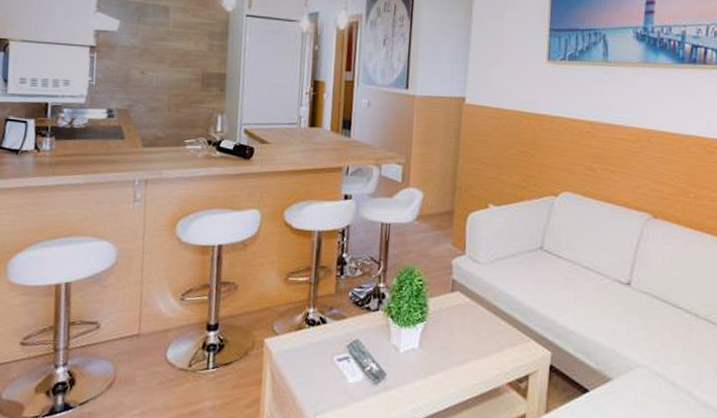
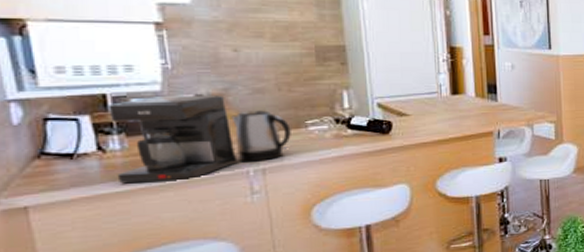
coffee maker: none [43,107,129,183] -> present [108,94,238,184]
kettle: none [129,126,173,173] -> present [231,110,291,162]

